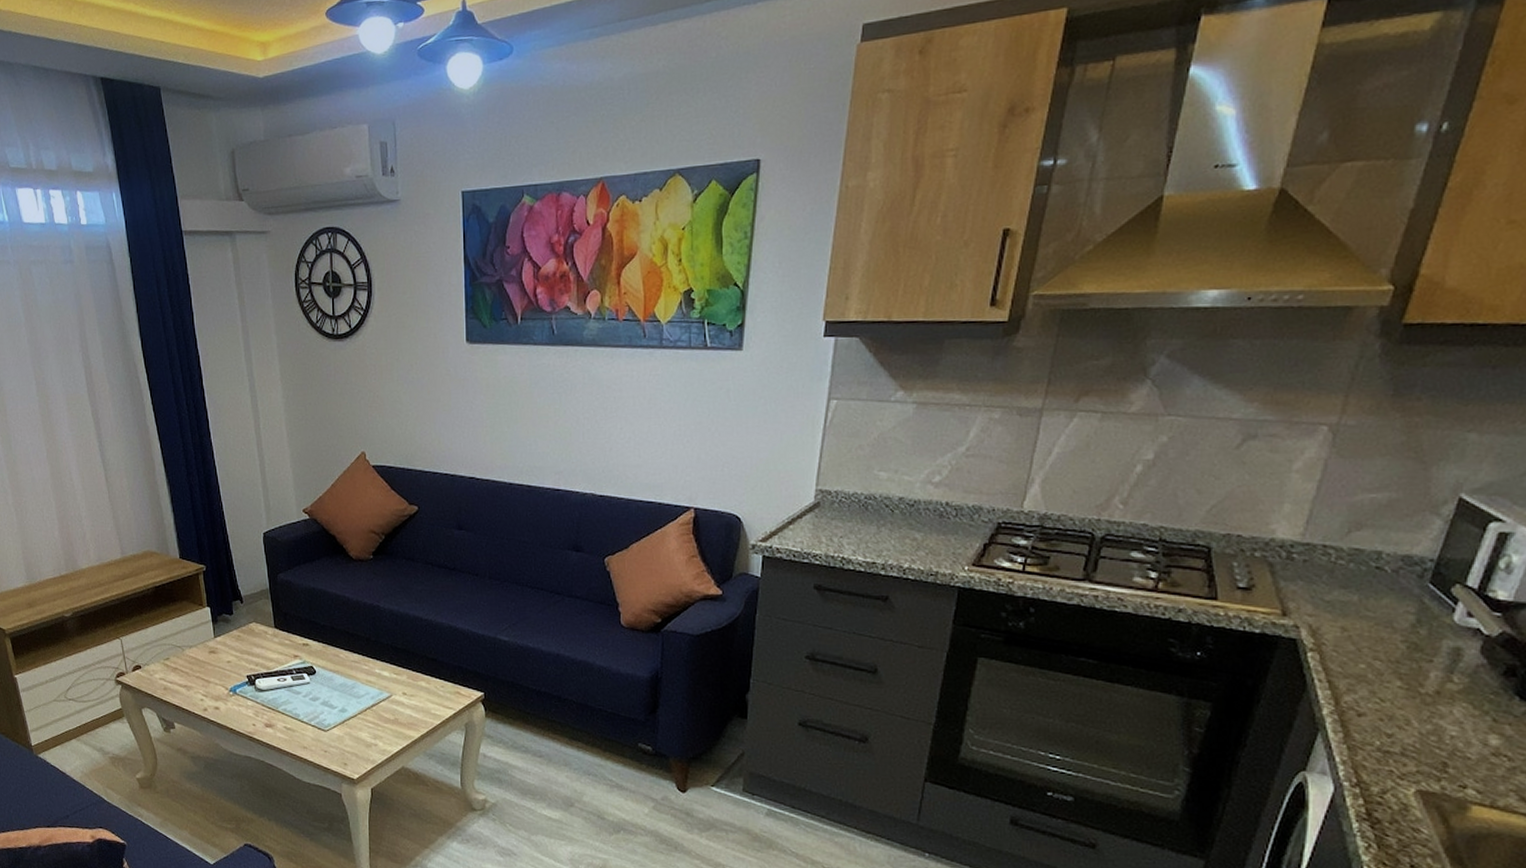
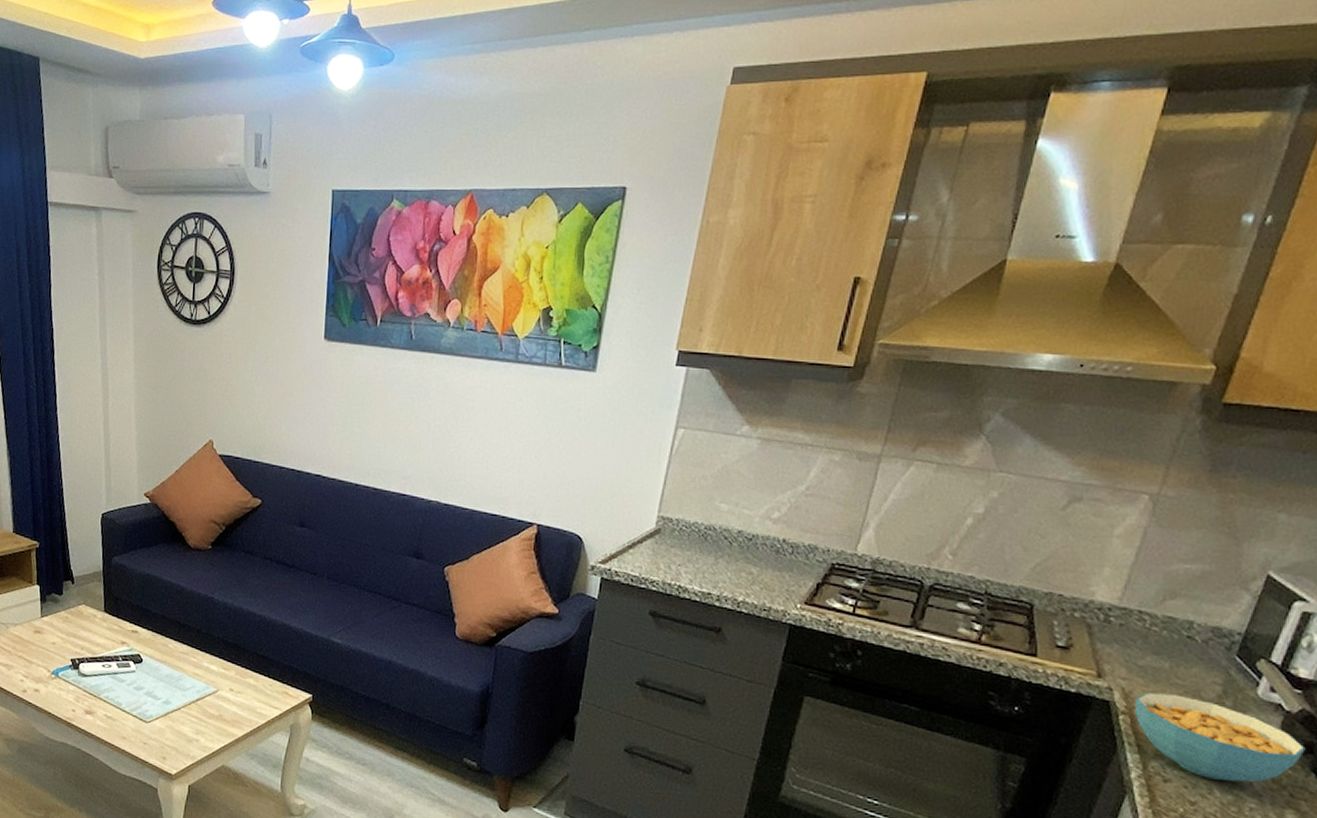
cereal bowl: none [1323,627,1508,711] -> present [1134,692,1306,783]

